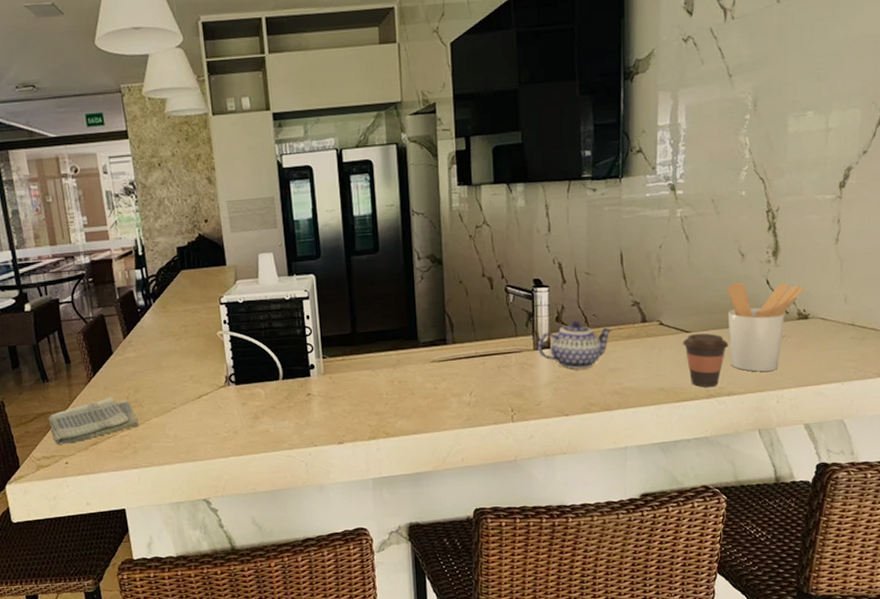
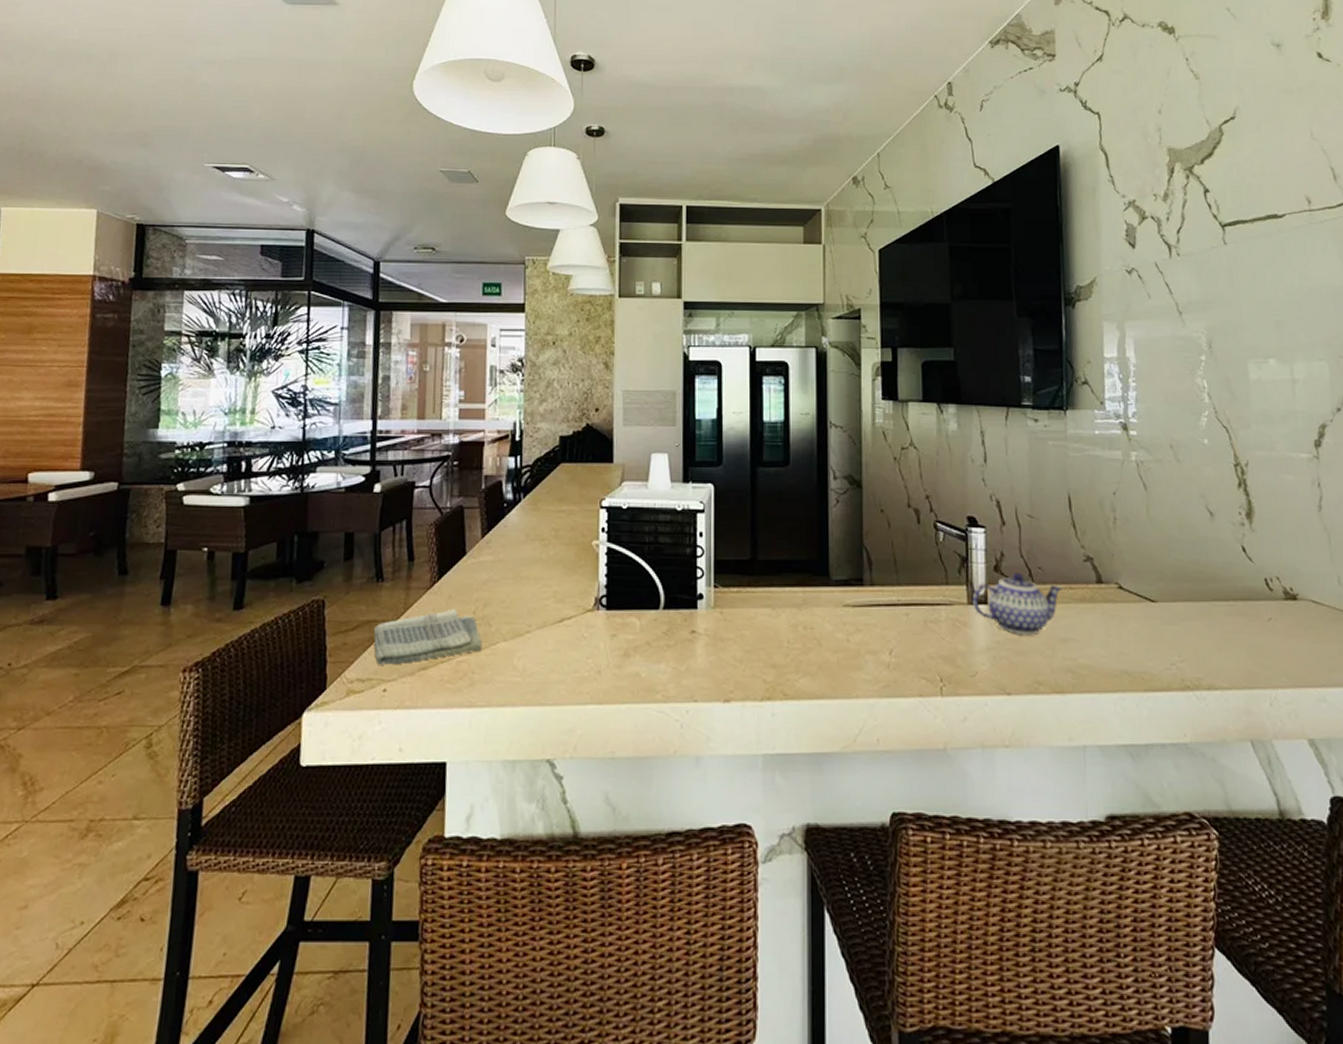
coffee cup: present [682,333,729,388] -> none [1147,604,1204,677]
utensil holder: present [728,282,804,372] -> none [1197,546,1288,662]

